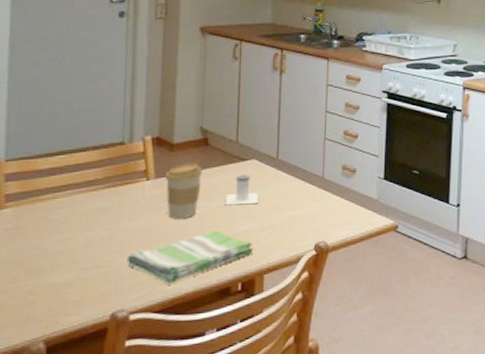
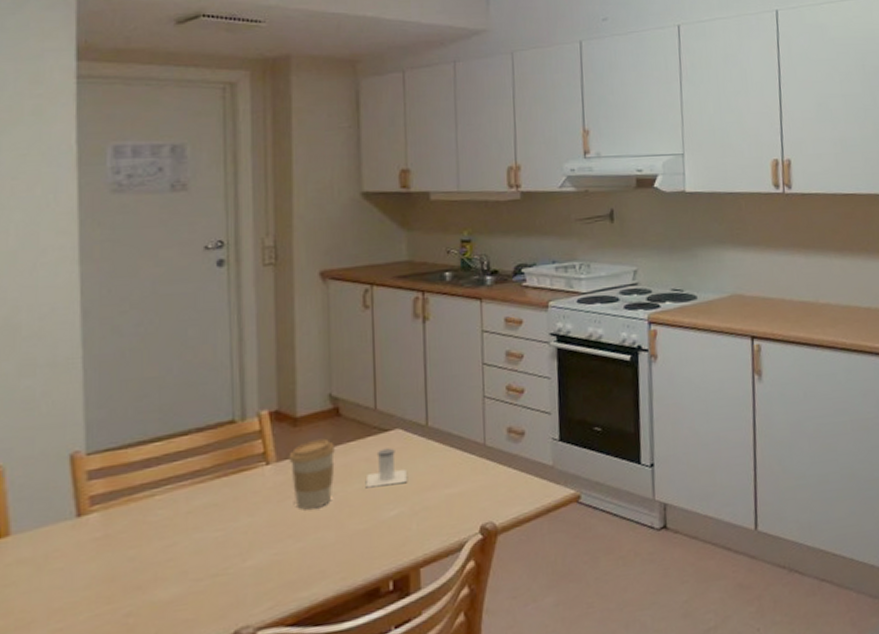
dish towel: present [127,230,254,283] -> none [248,519,405,589]

